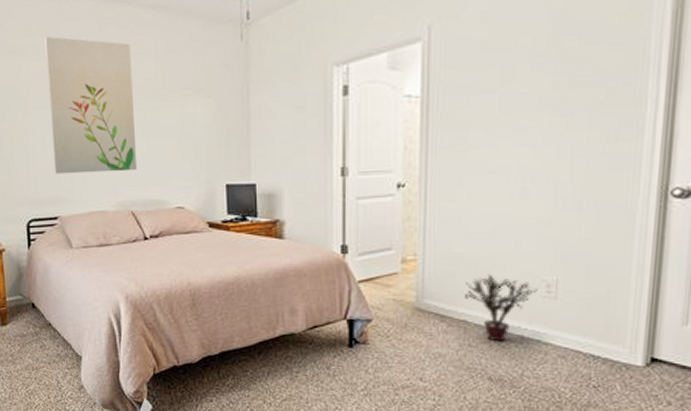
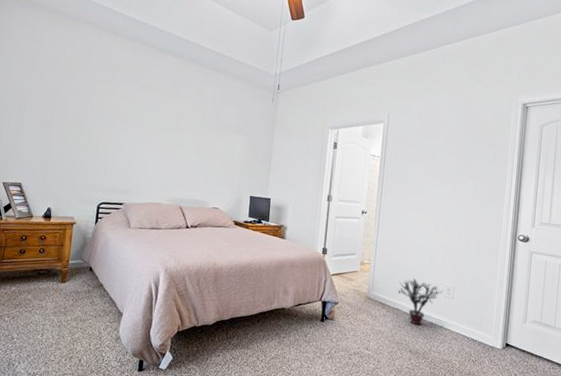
wall art: present [44,36,138,174] -> none [127,74,197,177]

